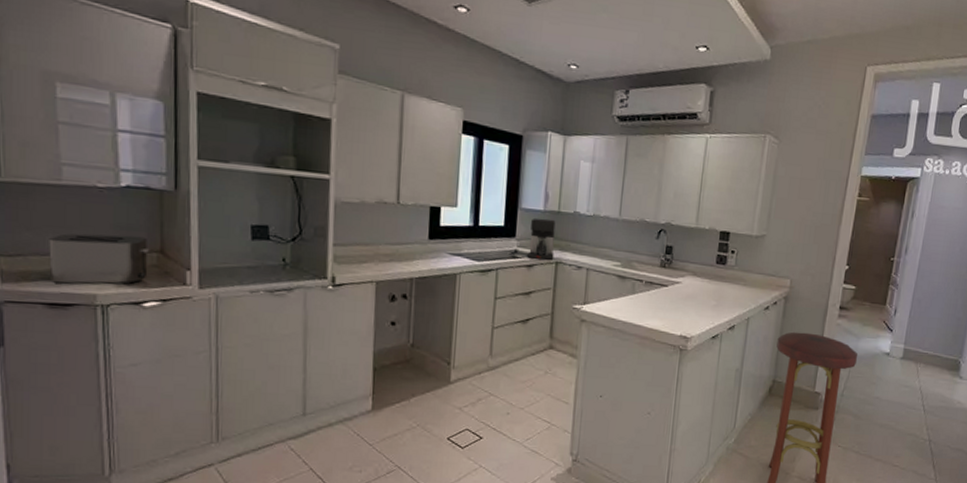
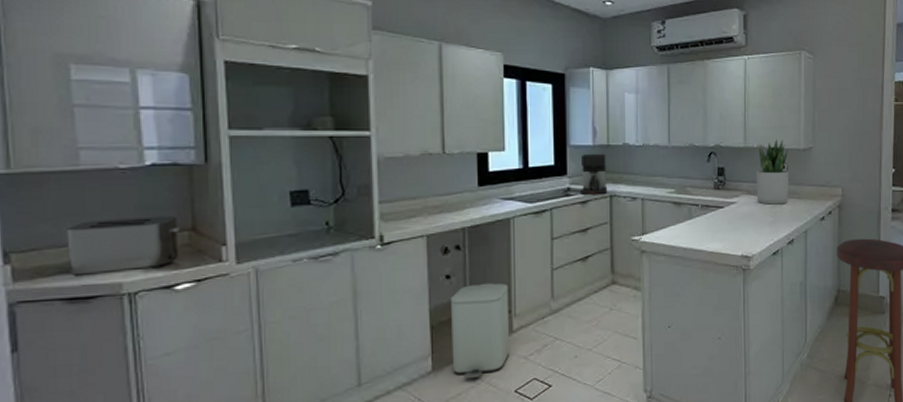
pedal bin: none [390,333,449,421] -> present [451,282,510,378]
planter: none [702,223,740,290] -> present [756,139,789,205]

